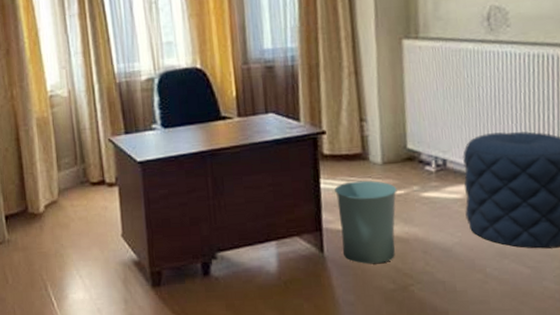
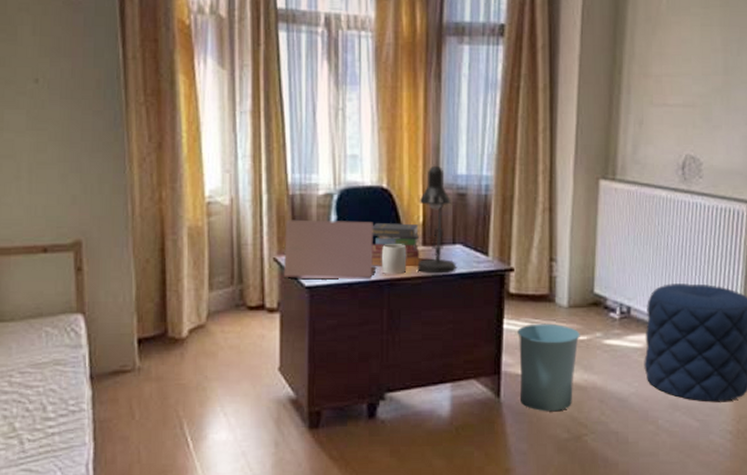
laptop: none [116,100,198,156] -> present [283,219,376,280]
books: none [190,98,237,139] -> present [370,223,420,266]
mug: none [201,116,226,147] -> present [381,243,407,275]
desk lamp: none [230,43,271,143] -> present [417,165,456,275]

